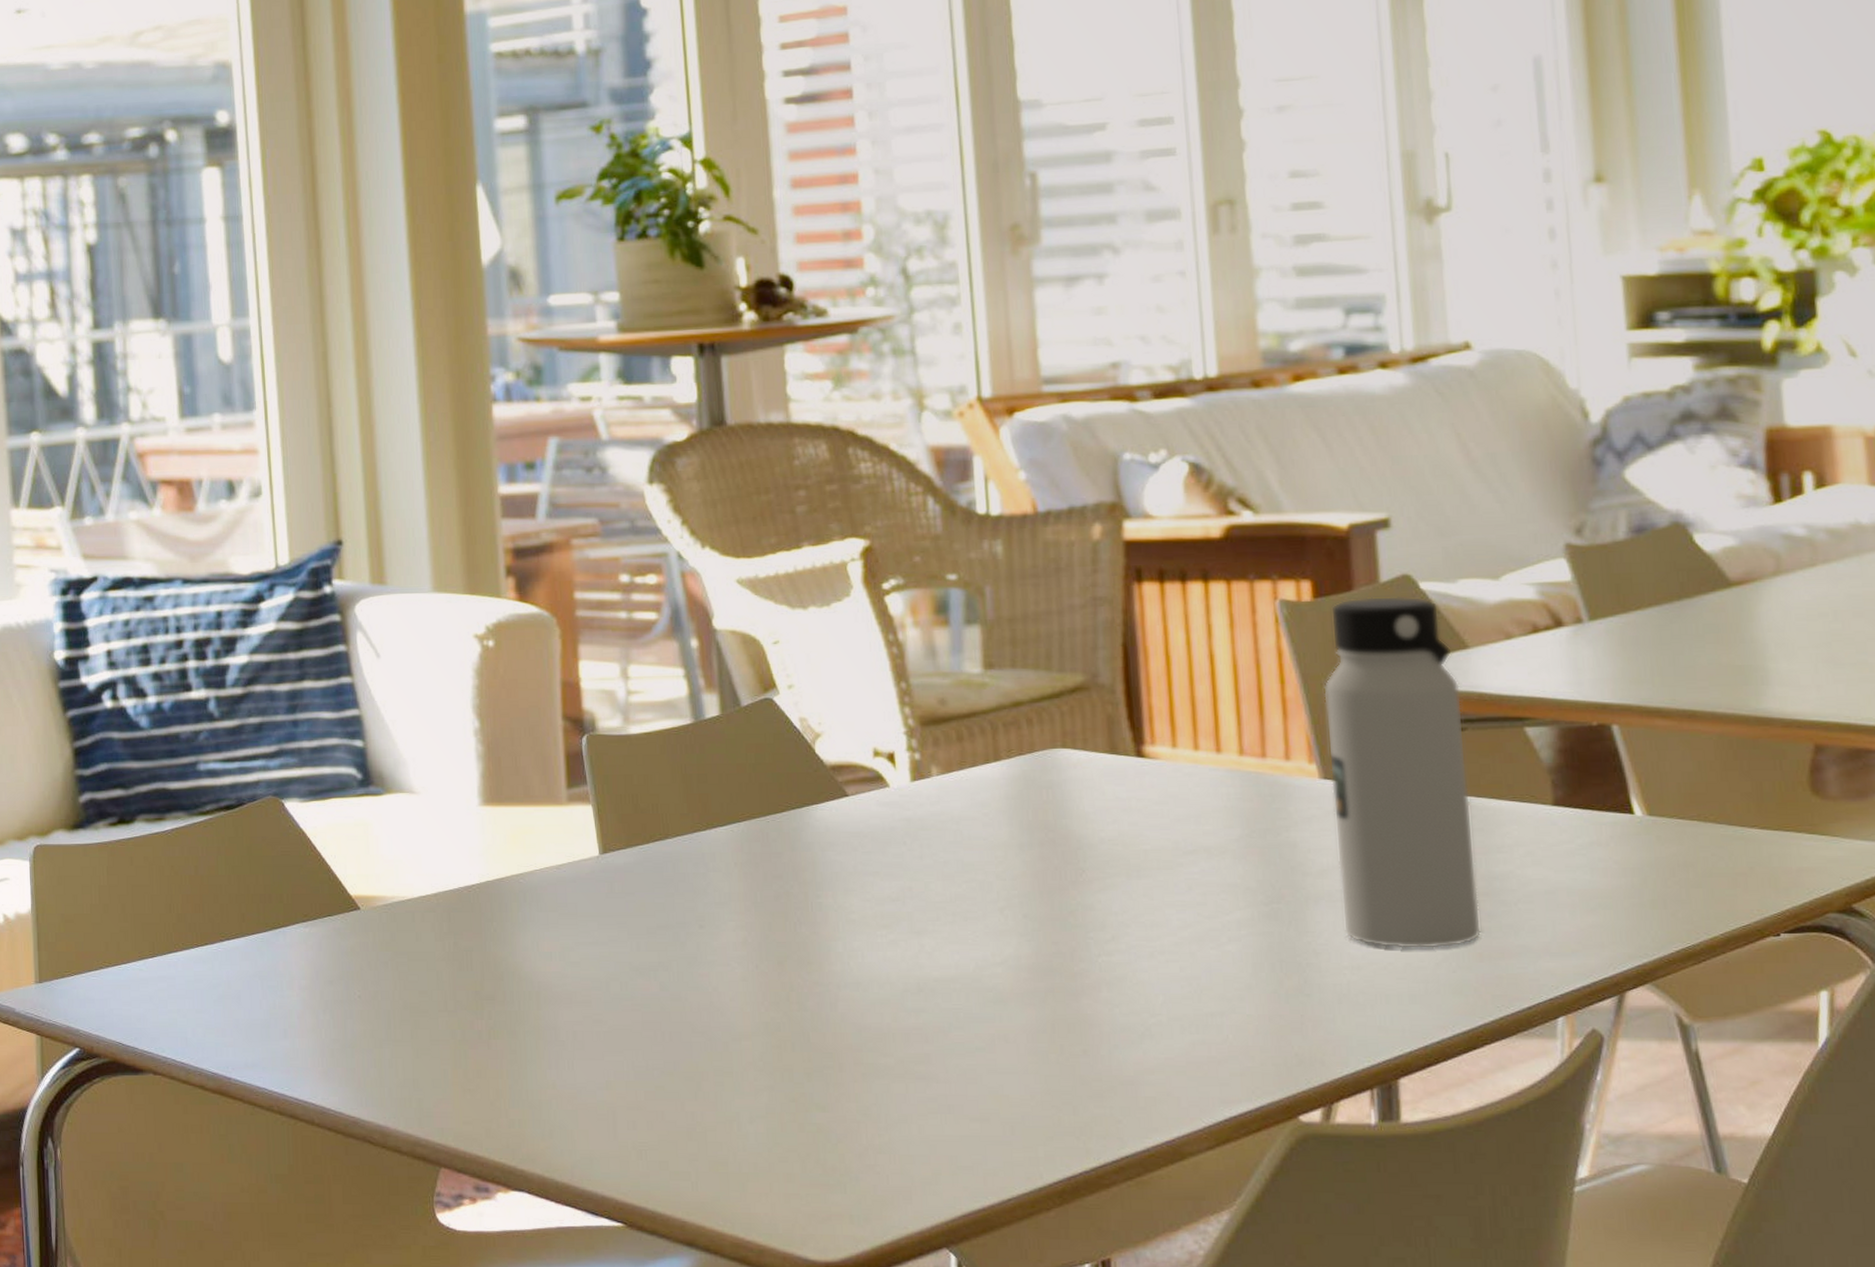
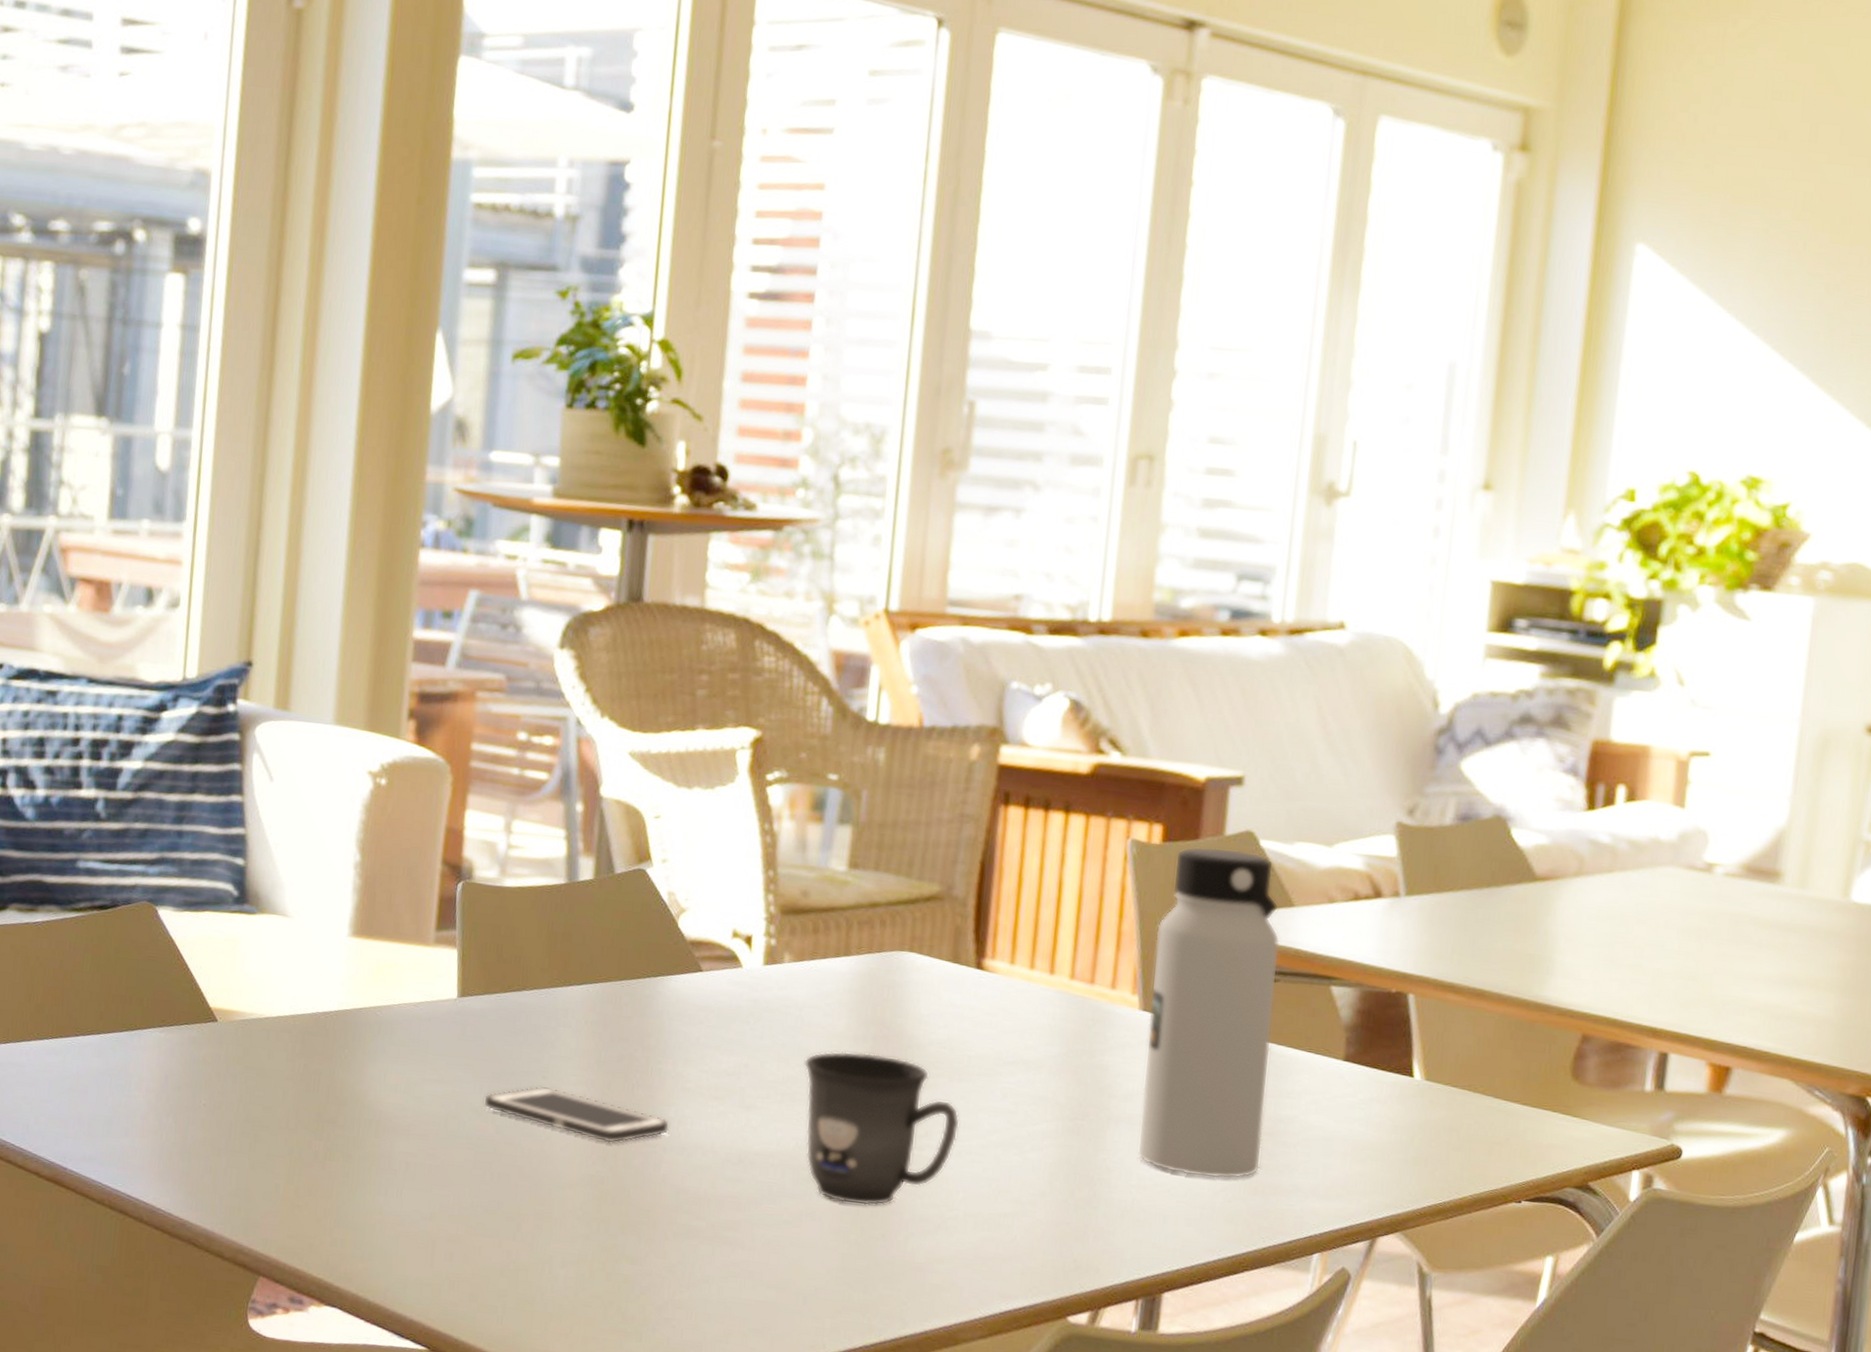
cell phone: none [642,936,840,987] -> present [483,1085,670,1144]
mug: none [970,860,1147,1022] -> present [804,1051,960,1206]

